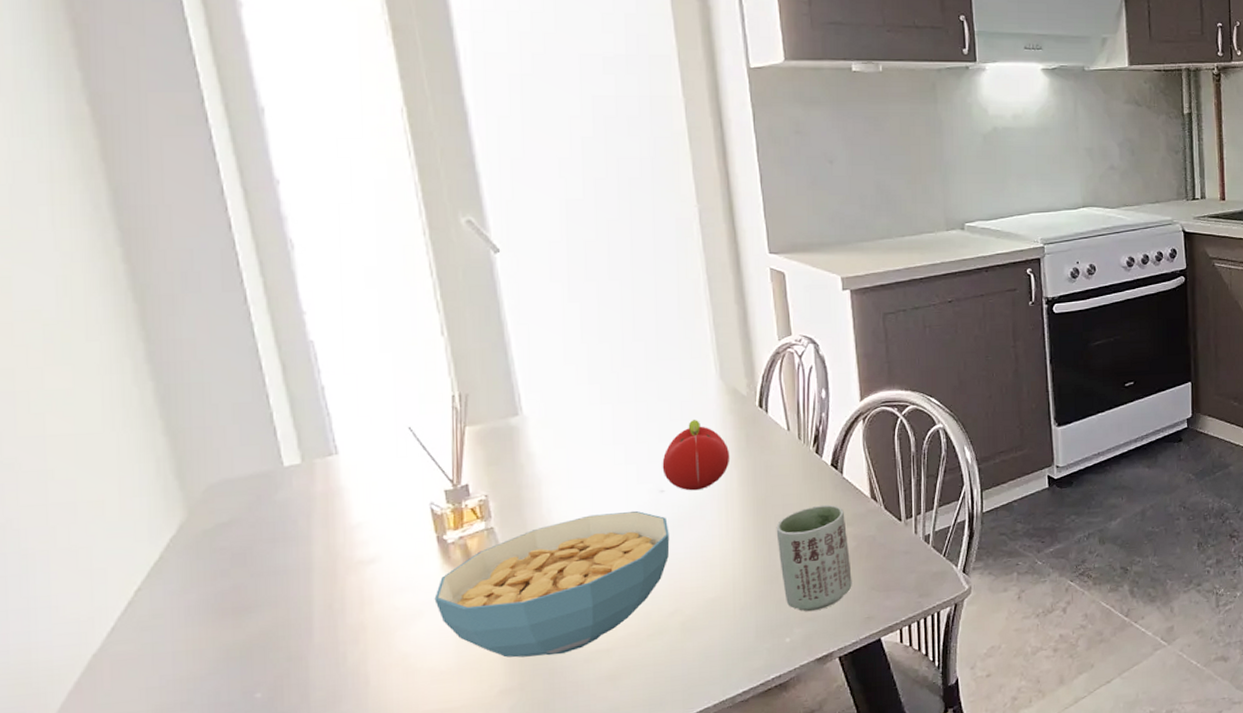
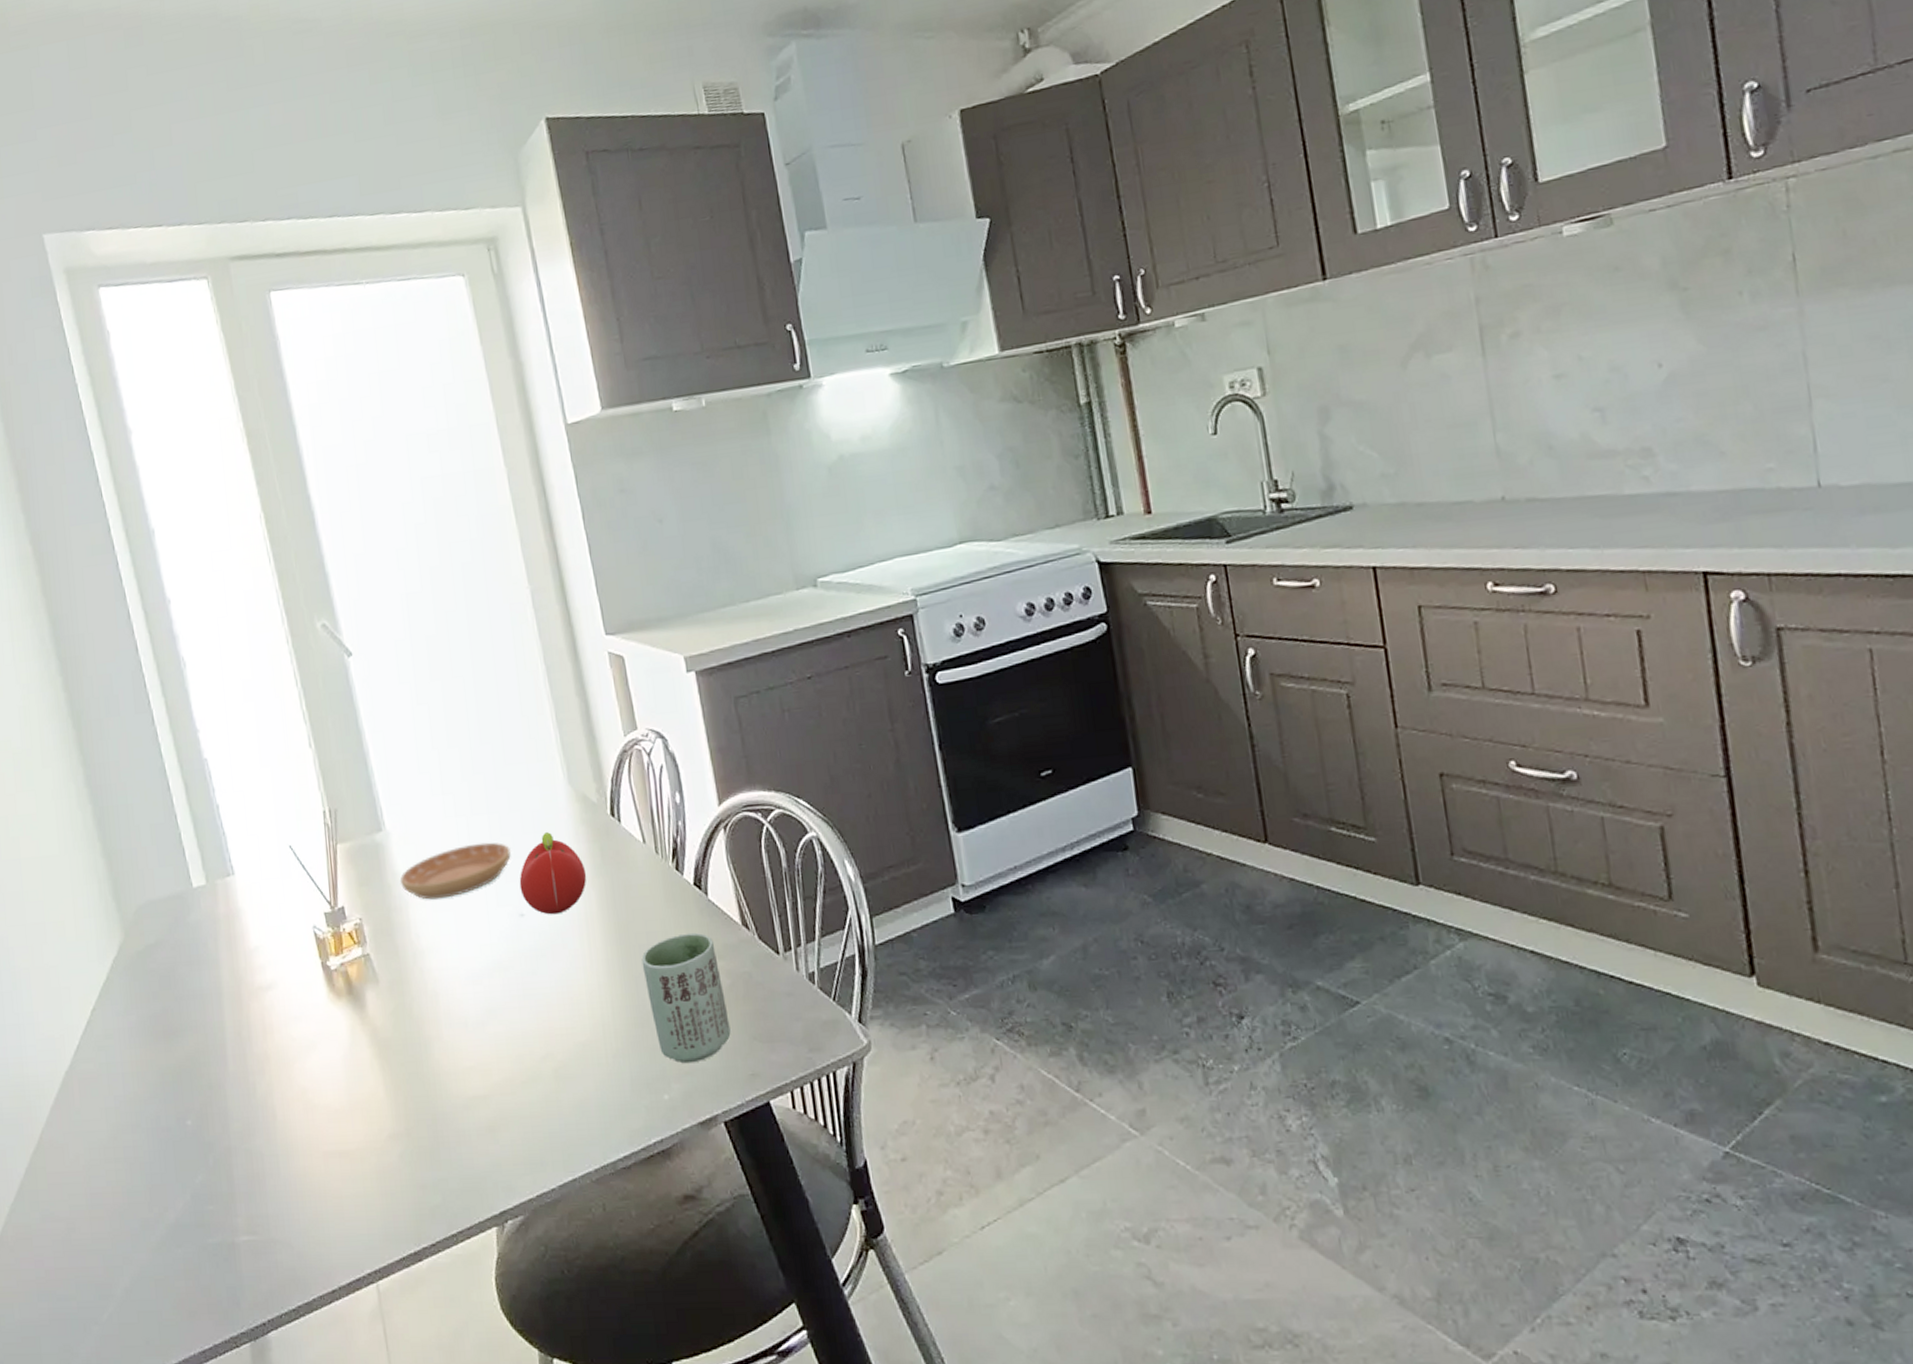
cereal bowl: present [434,511,670,658] -> none [324,938,535,1099]
saucer: none [534,427,656,478] -> present [399,842,511,900]

